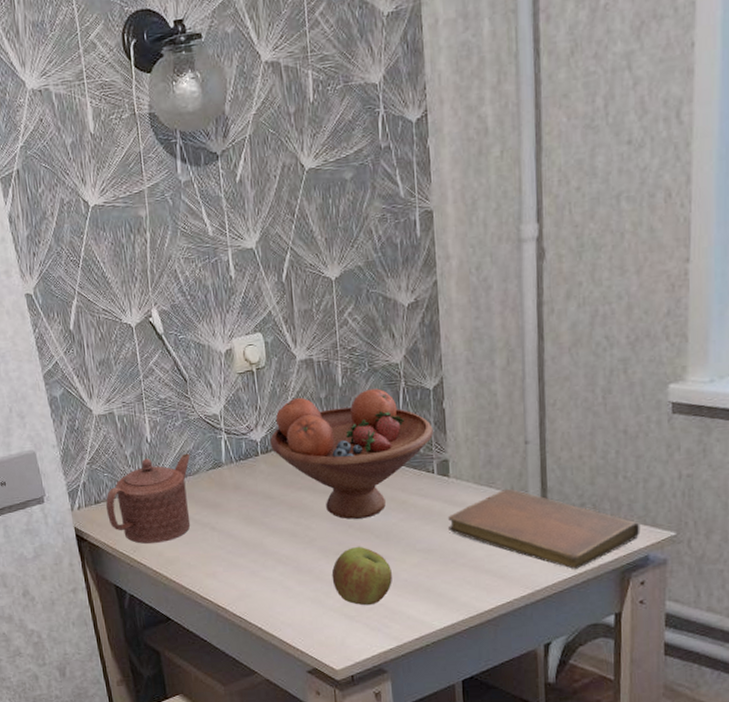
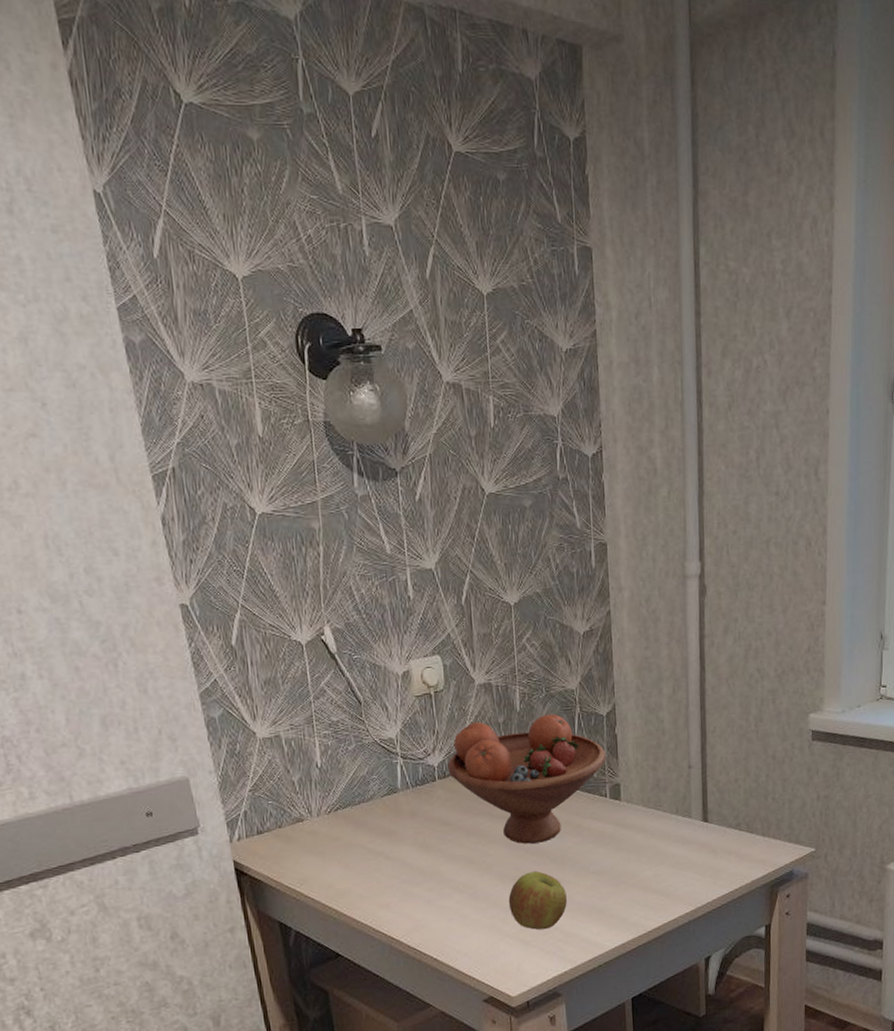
teapot: present [106,453,191,544] -> none [270,779,364,876]
notebook: present [448,489,640,570] -> none [620,811,786,887]

